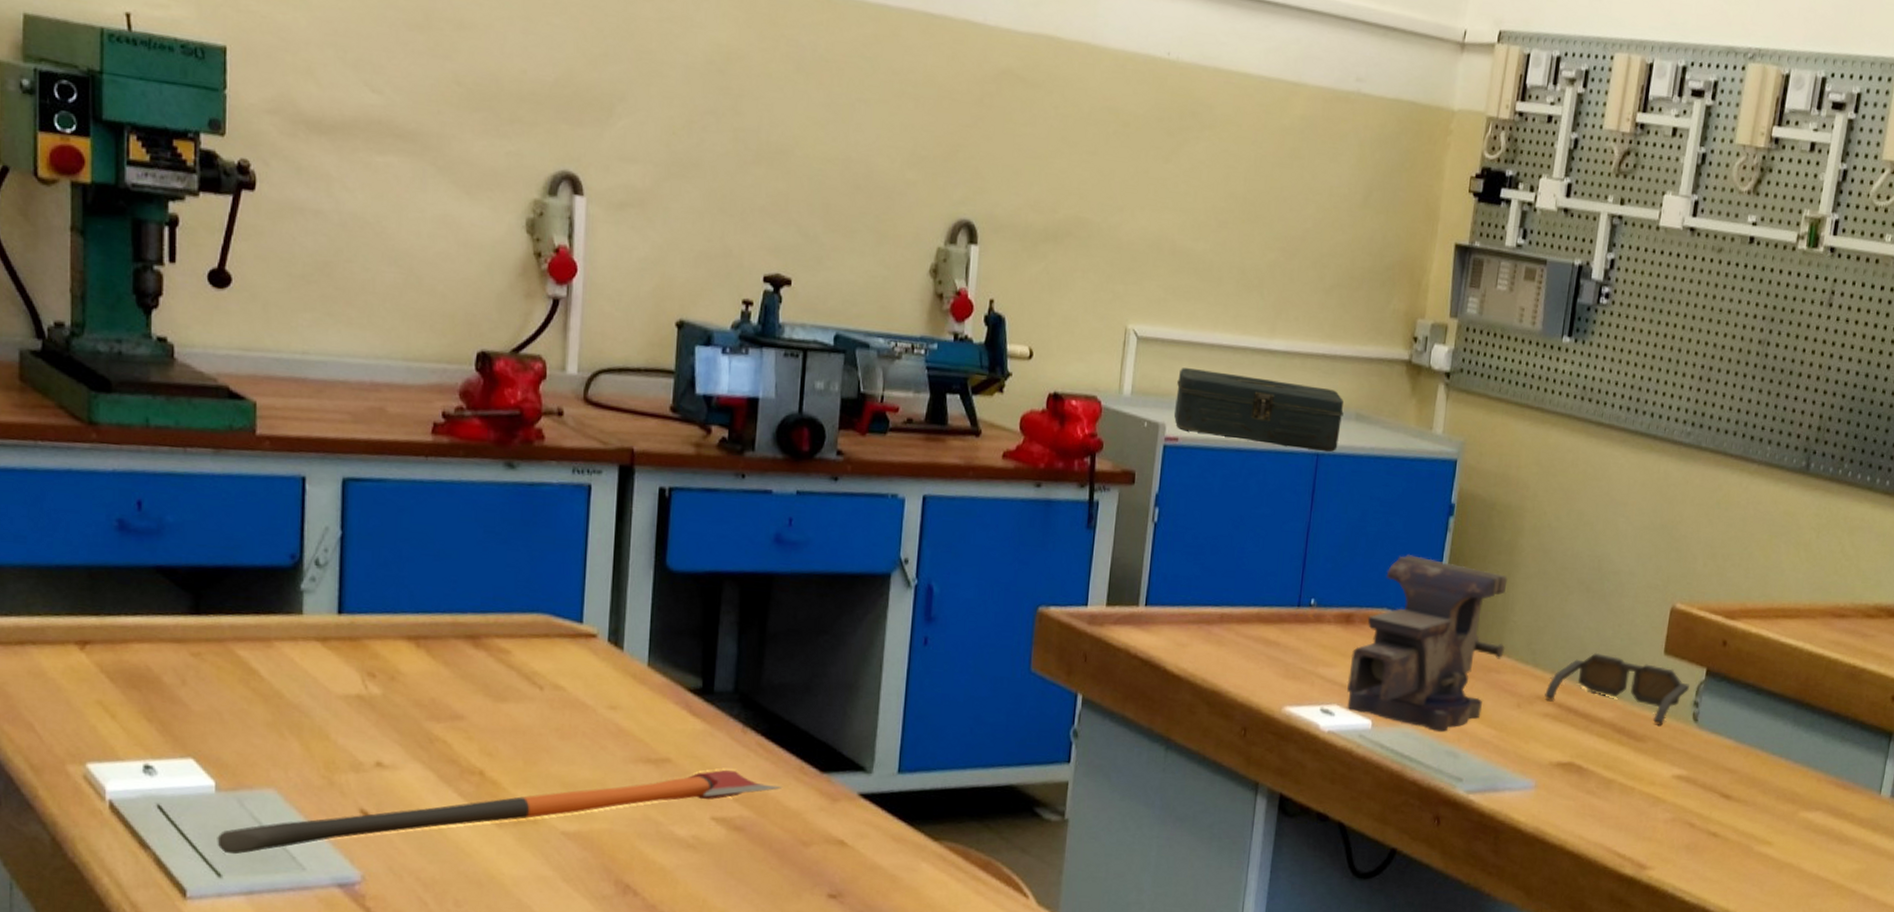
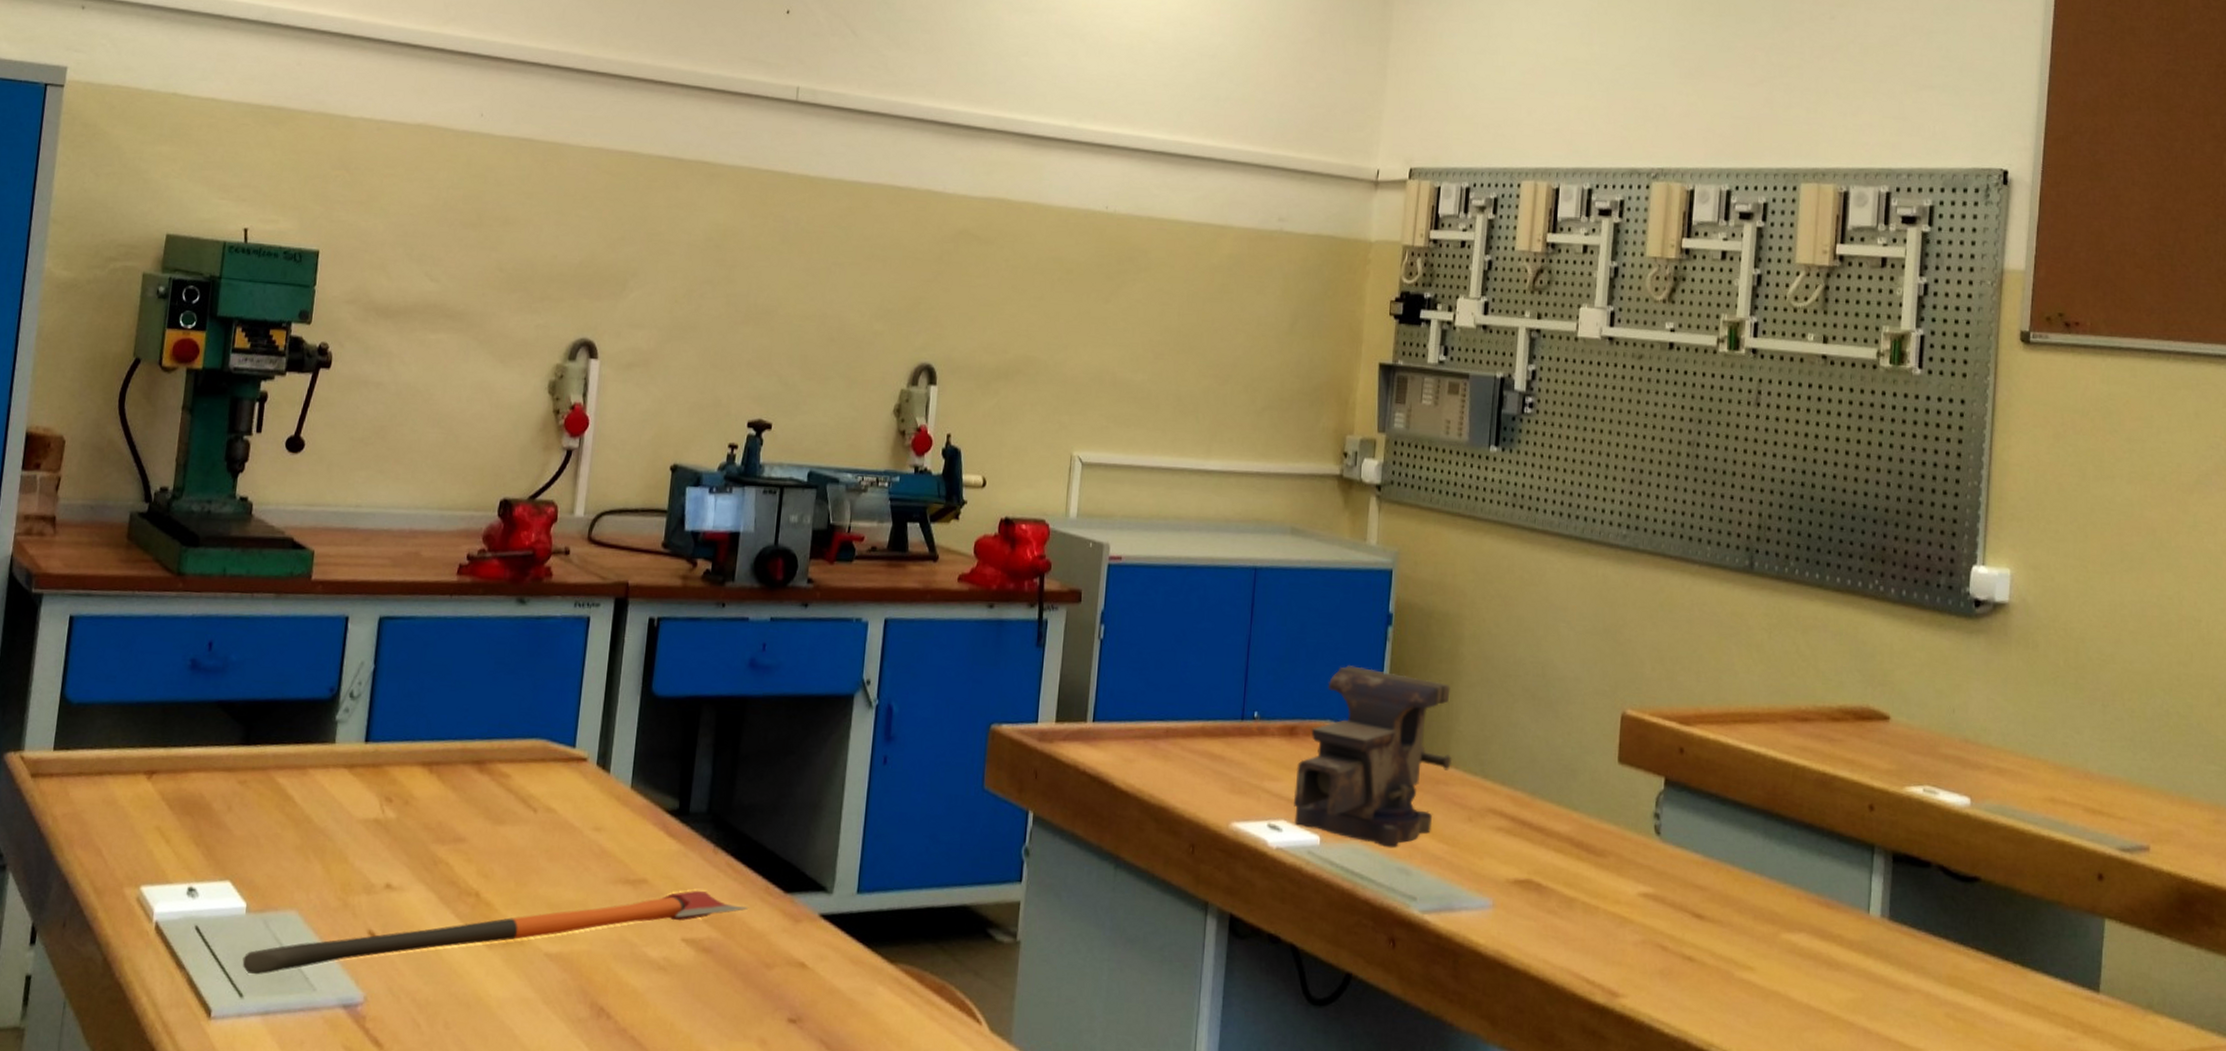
toolbox: present [1174,368,1344,453] -> none [1118,490,1279,566]
goggles: present [1544,652,1689,724] -> none [1496,762,1648,838]

